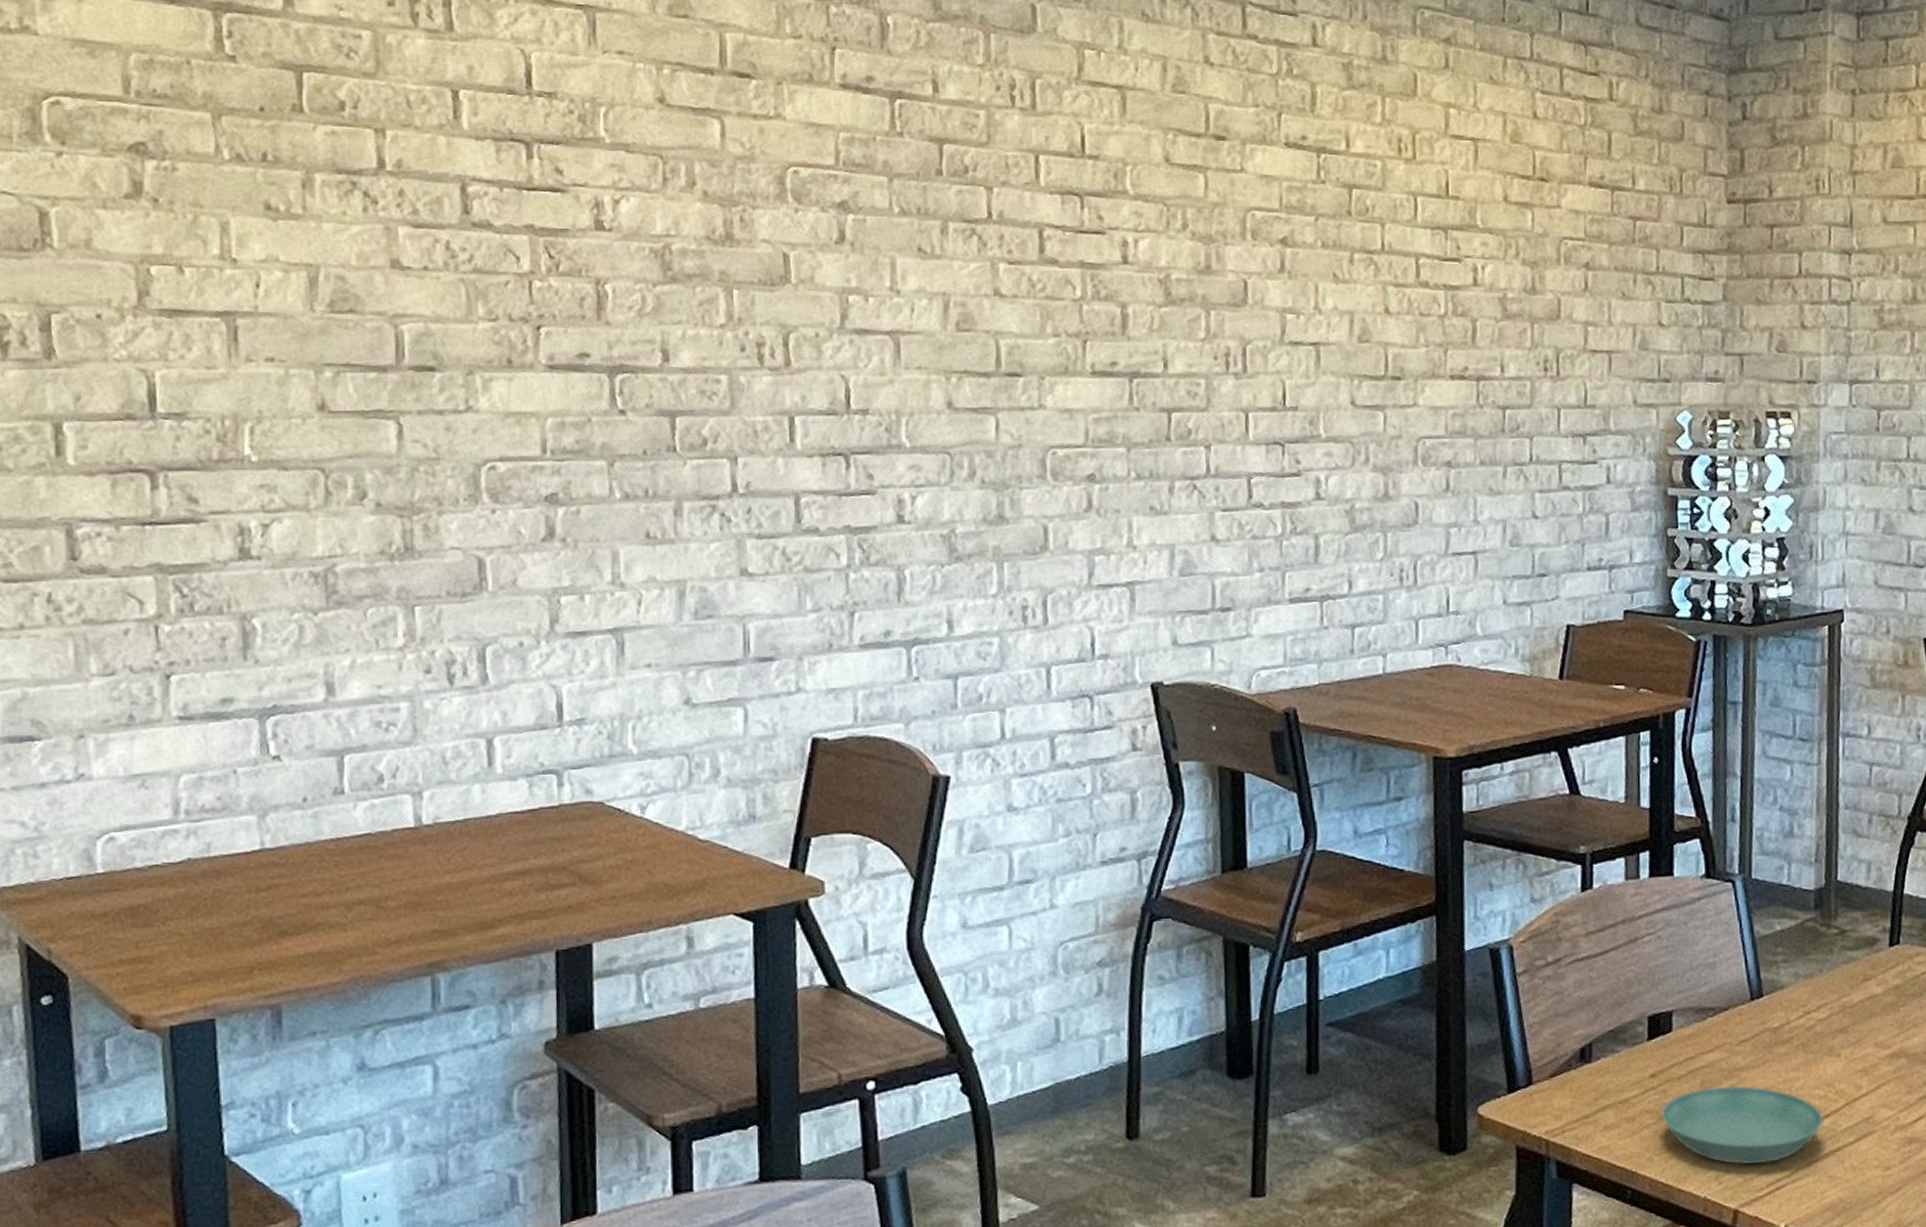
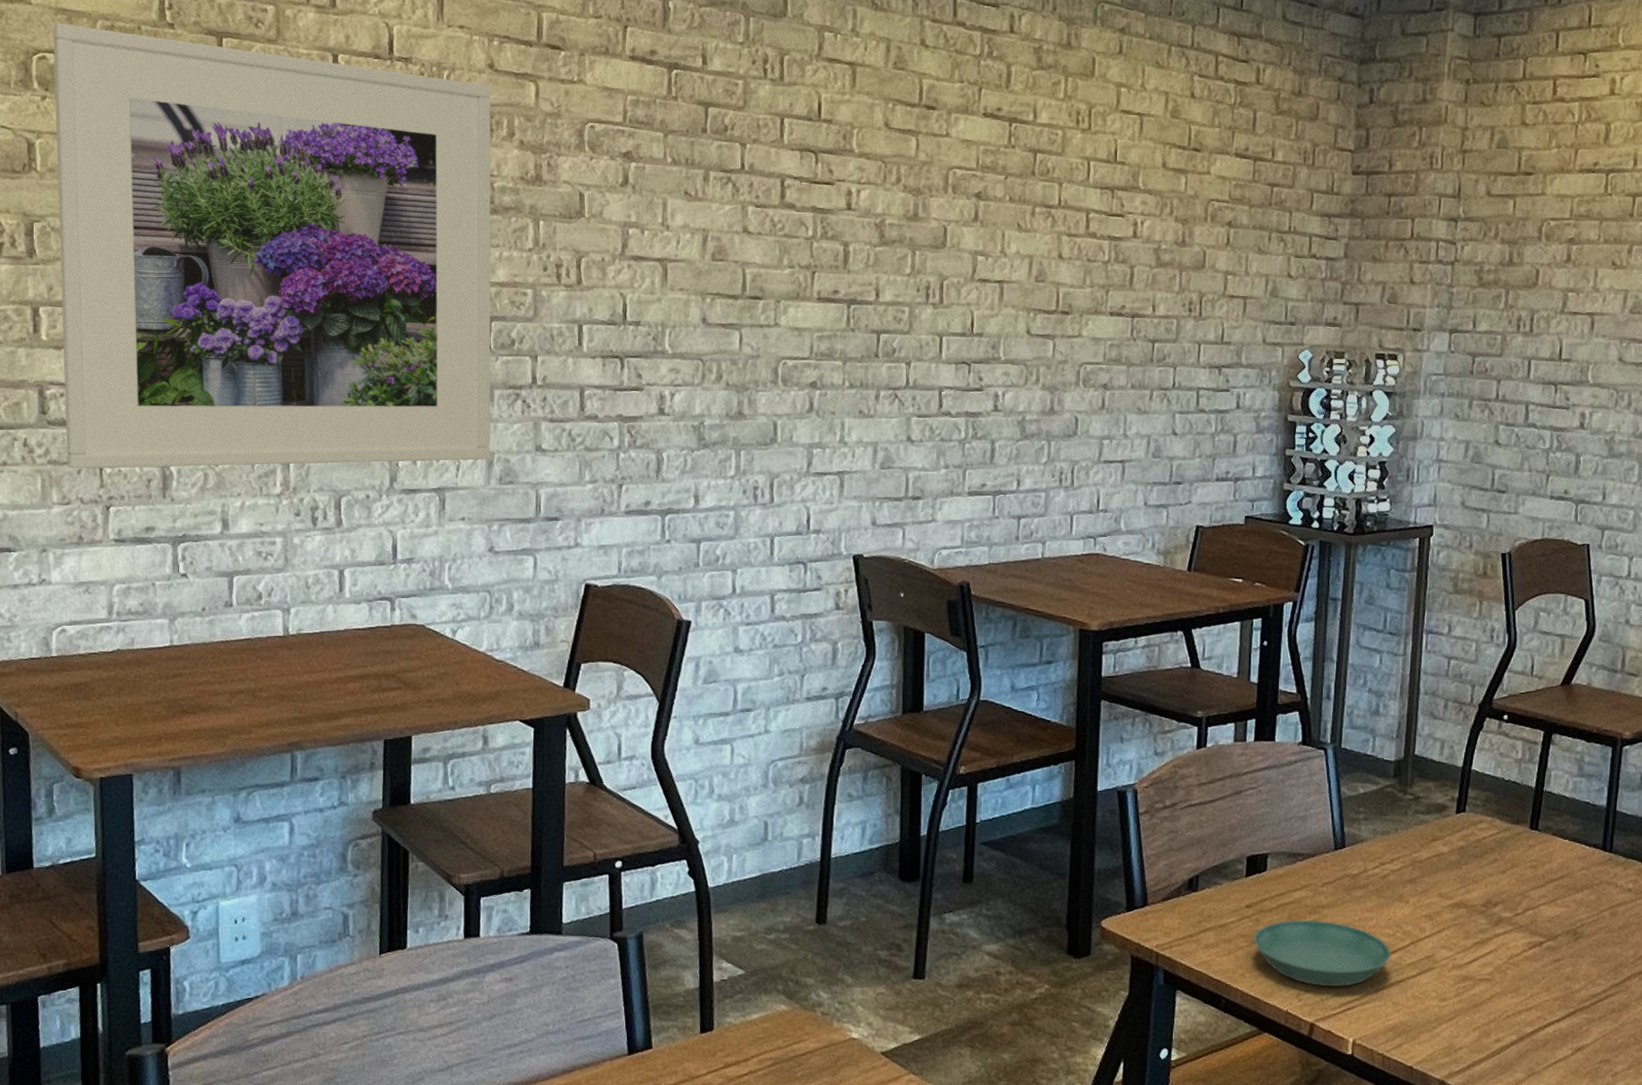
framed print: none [69,58,681,630] -> present [53,23,491,469]

